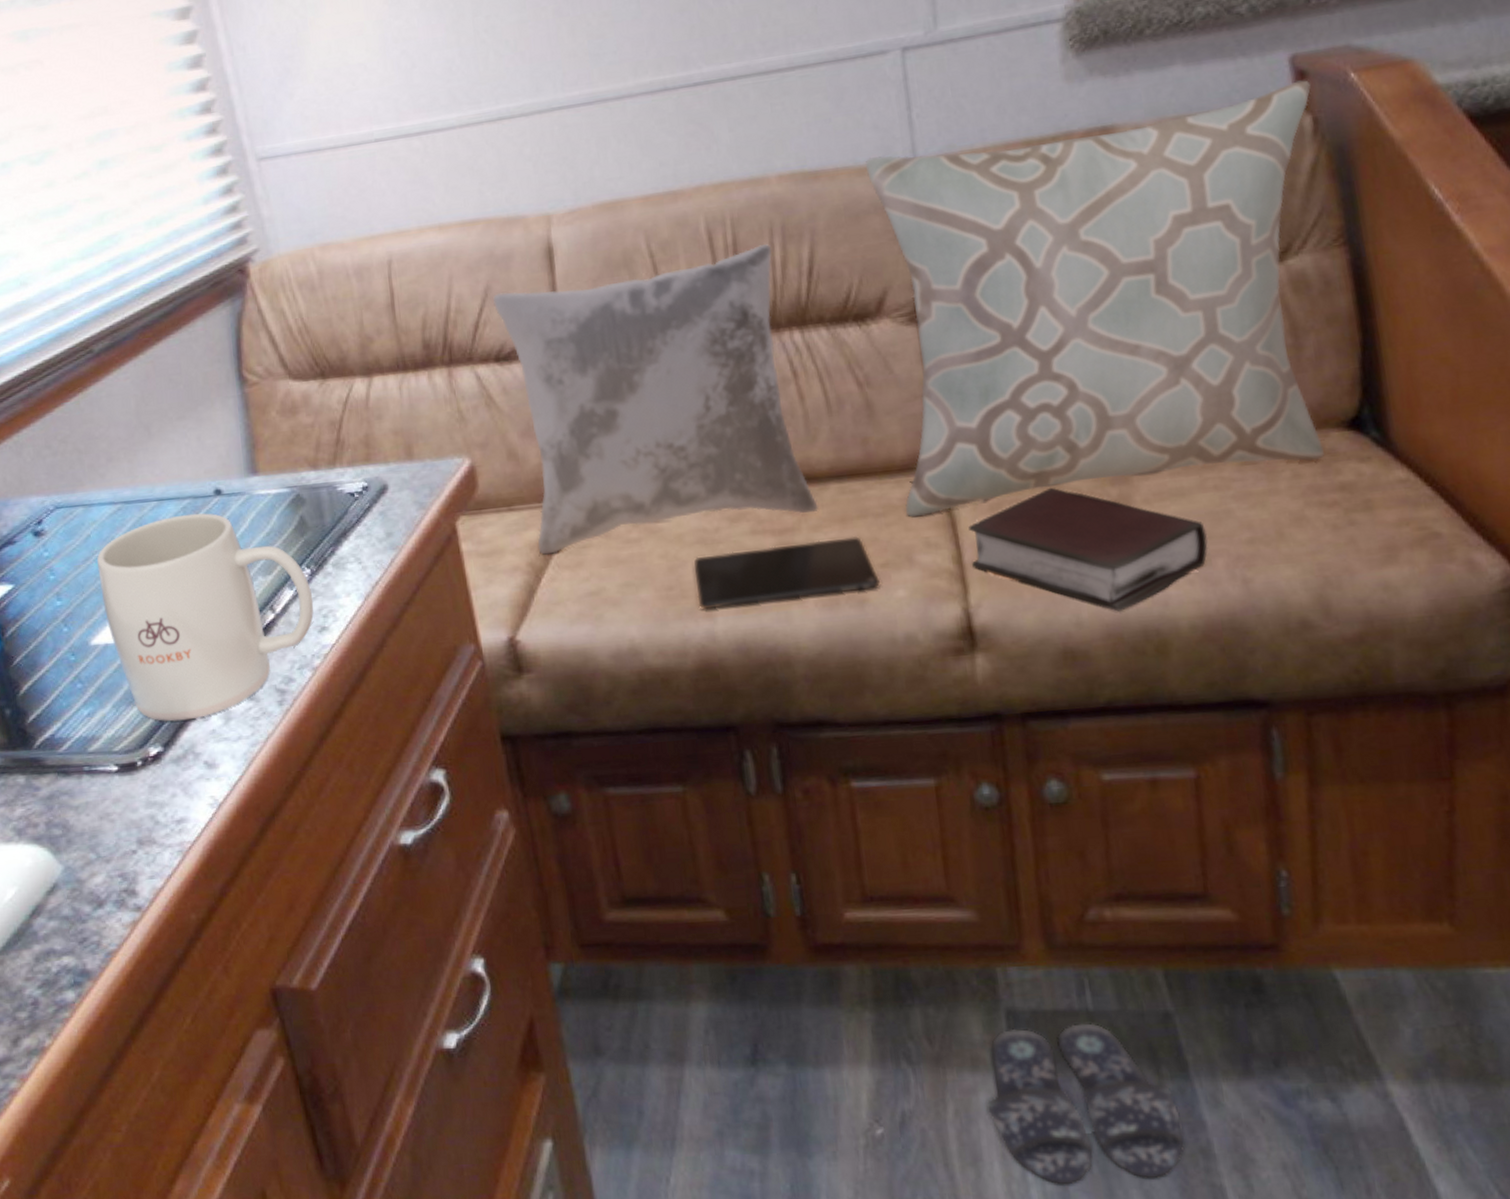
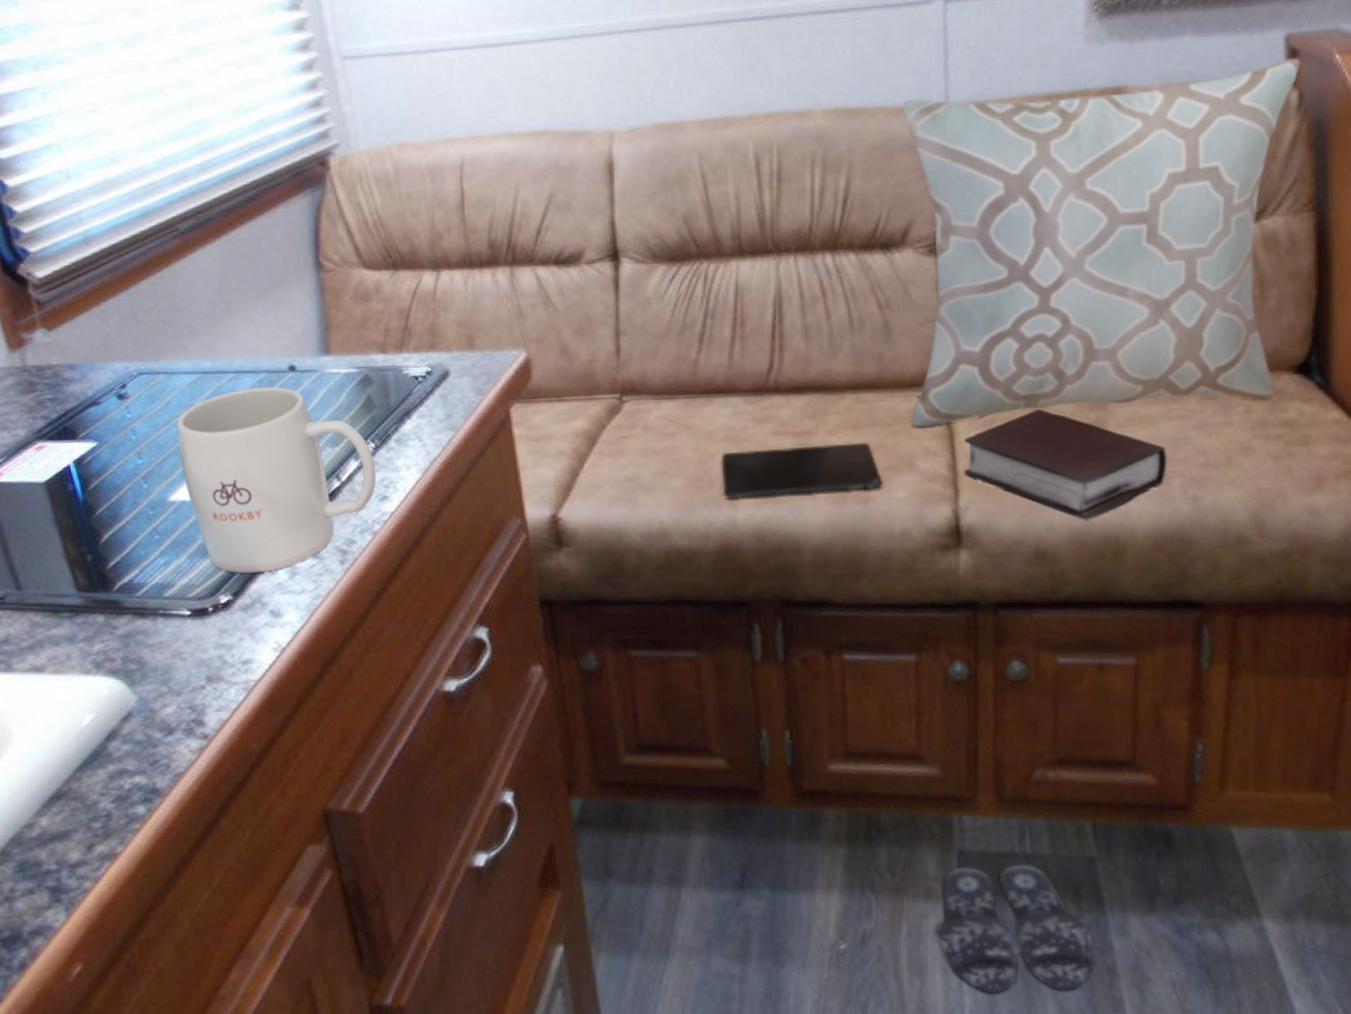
pillow: present [493,244,818,555] -> none [556,173,835,443]

